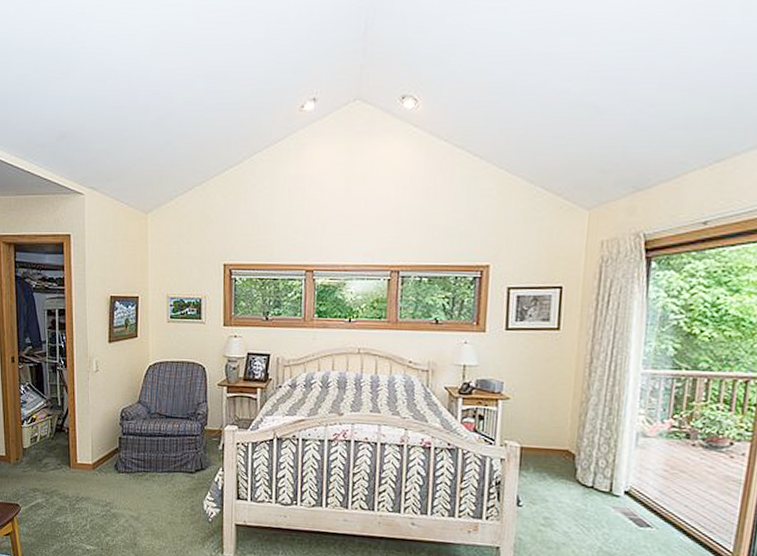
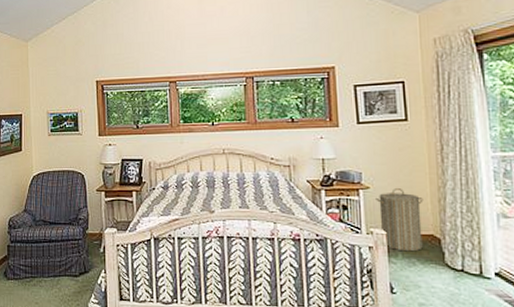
laundry hamper: none [514,401,564,466] -> present [376,189,424,252]

